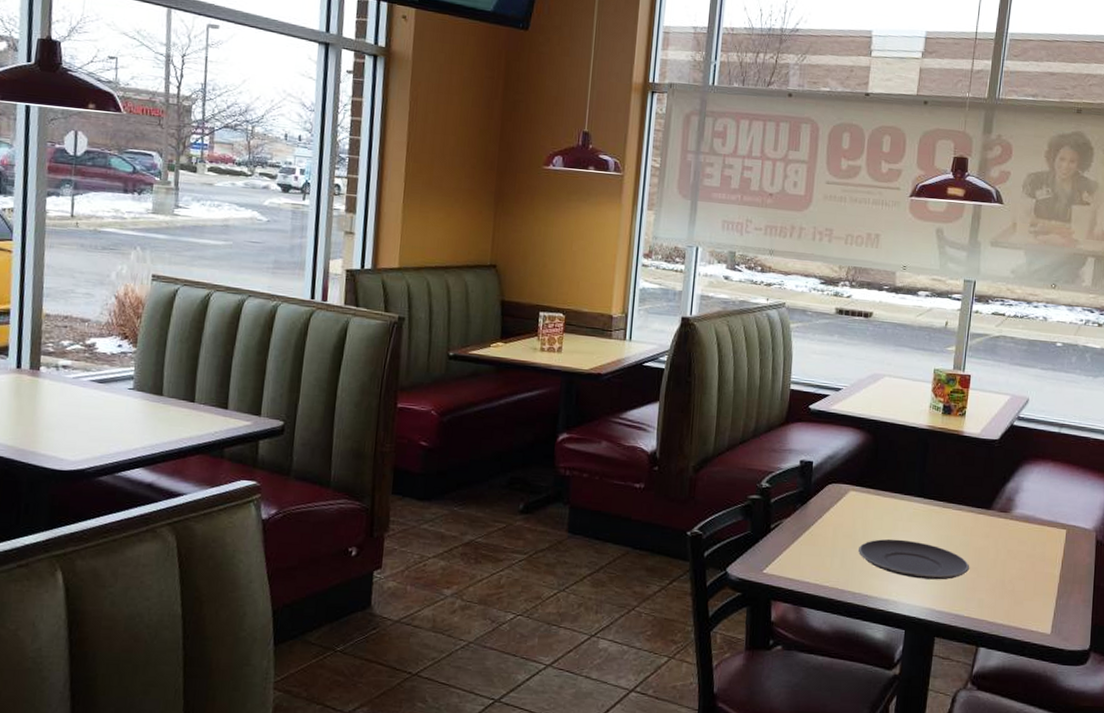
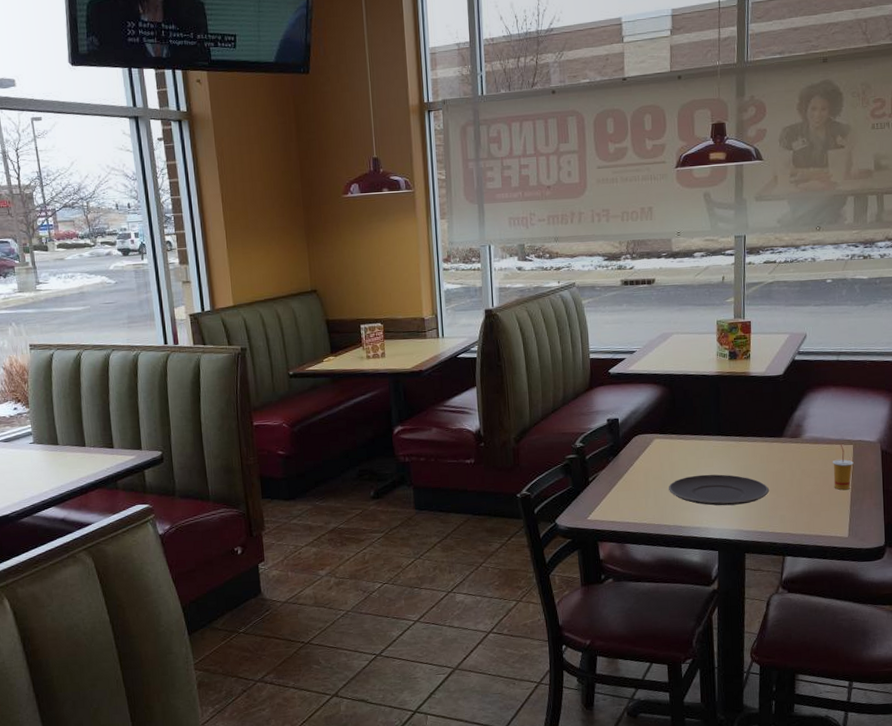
drinking cup: none [1041,527,1065,580] -> present [832,444,854,490]

